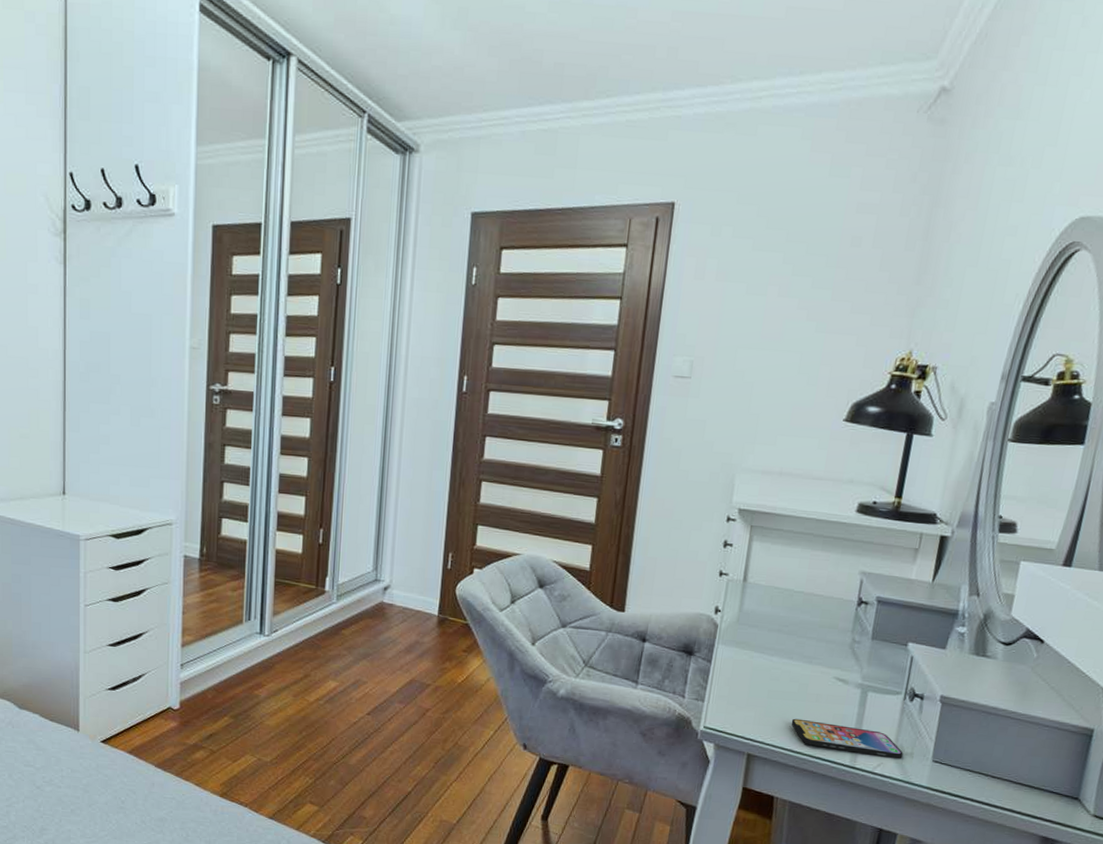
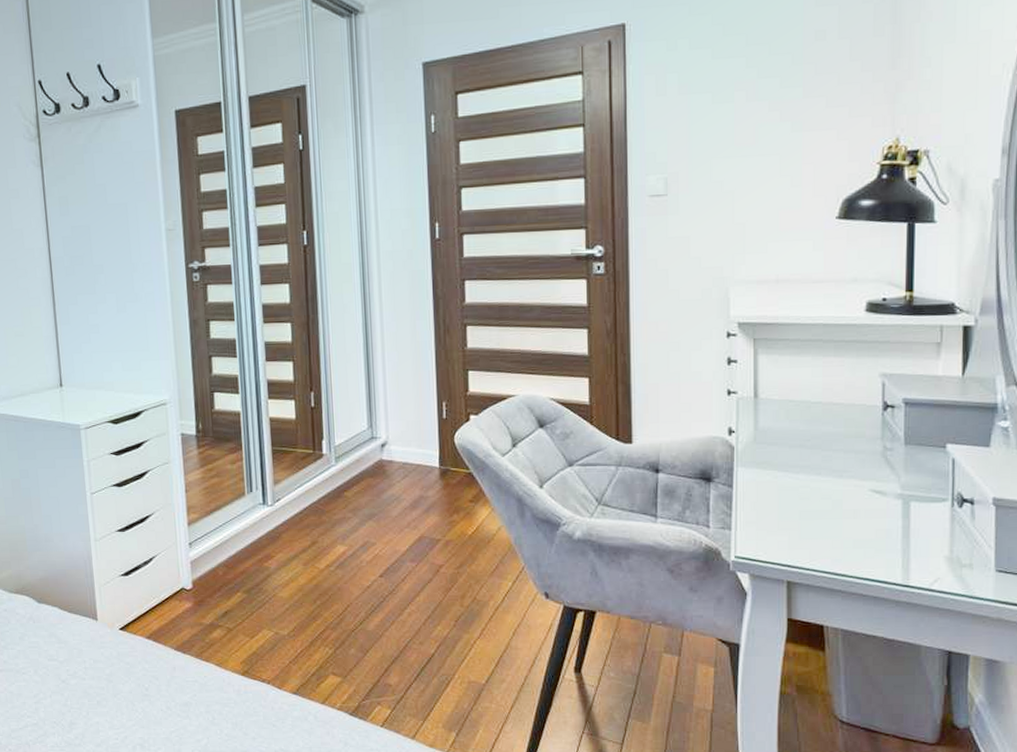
smartphone: present [791,718,904,760] -> none [830,538,961,573]

